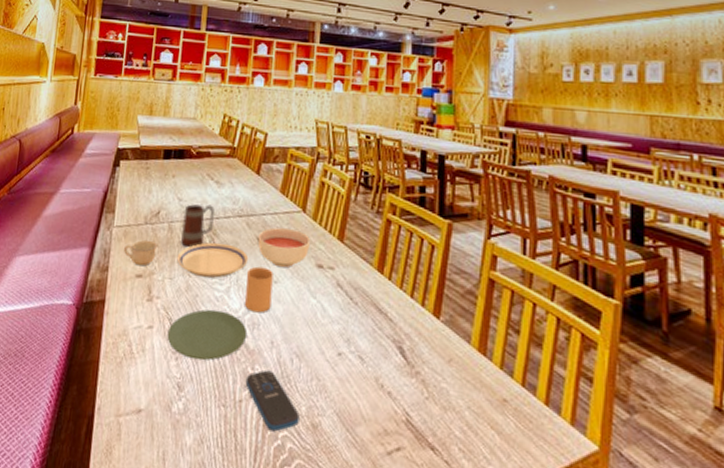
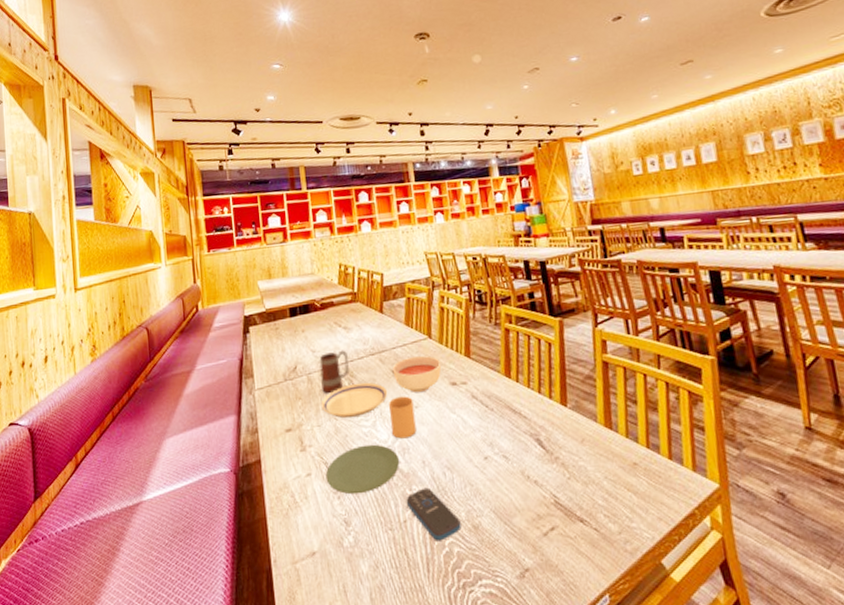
cup: present [124,239,157,267] -> none [269,395,301,421]

